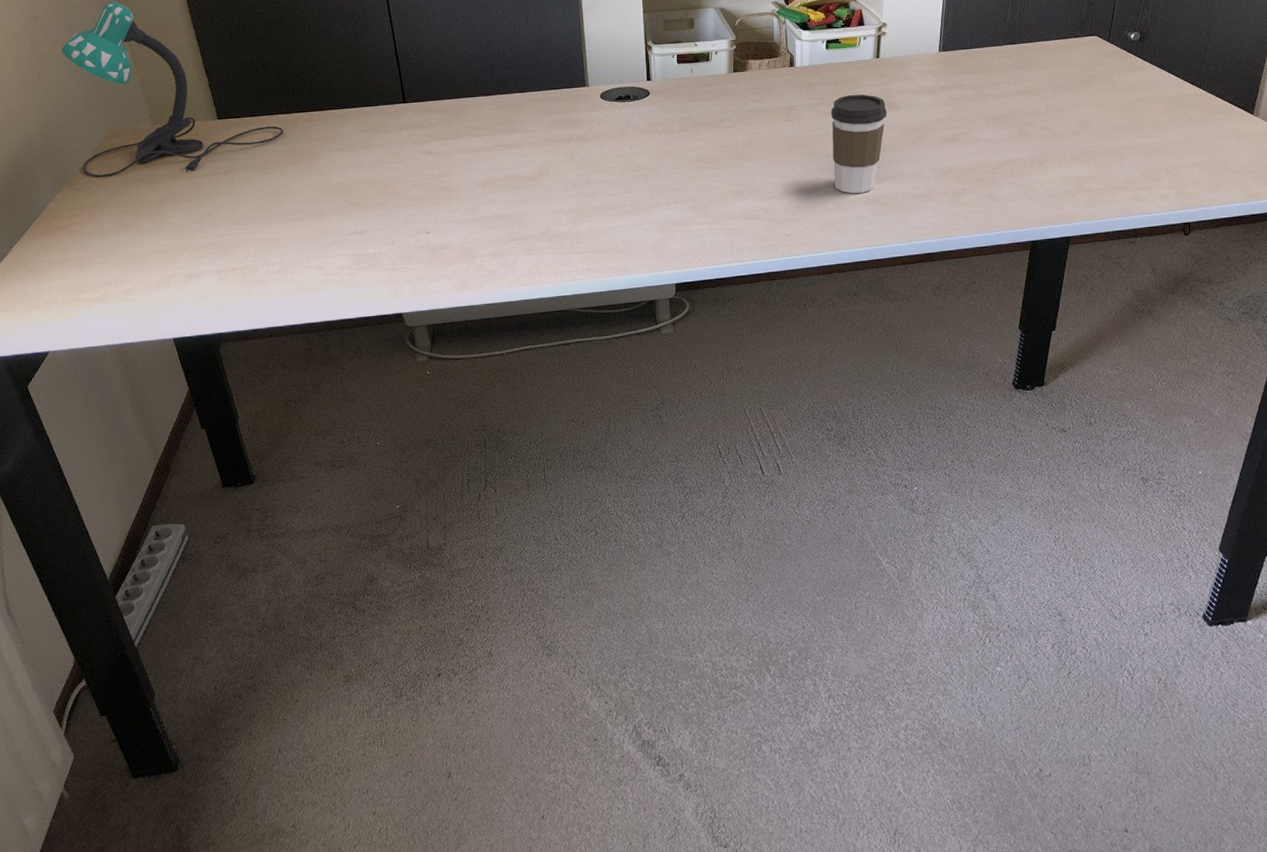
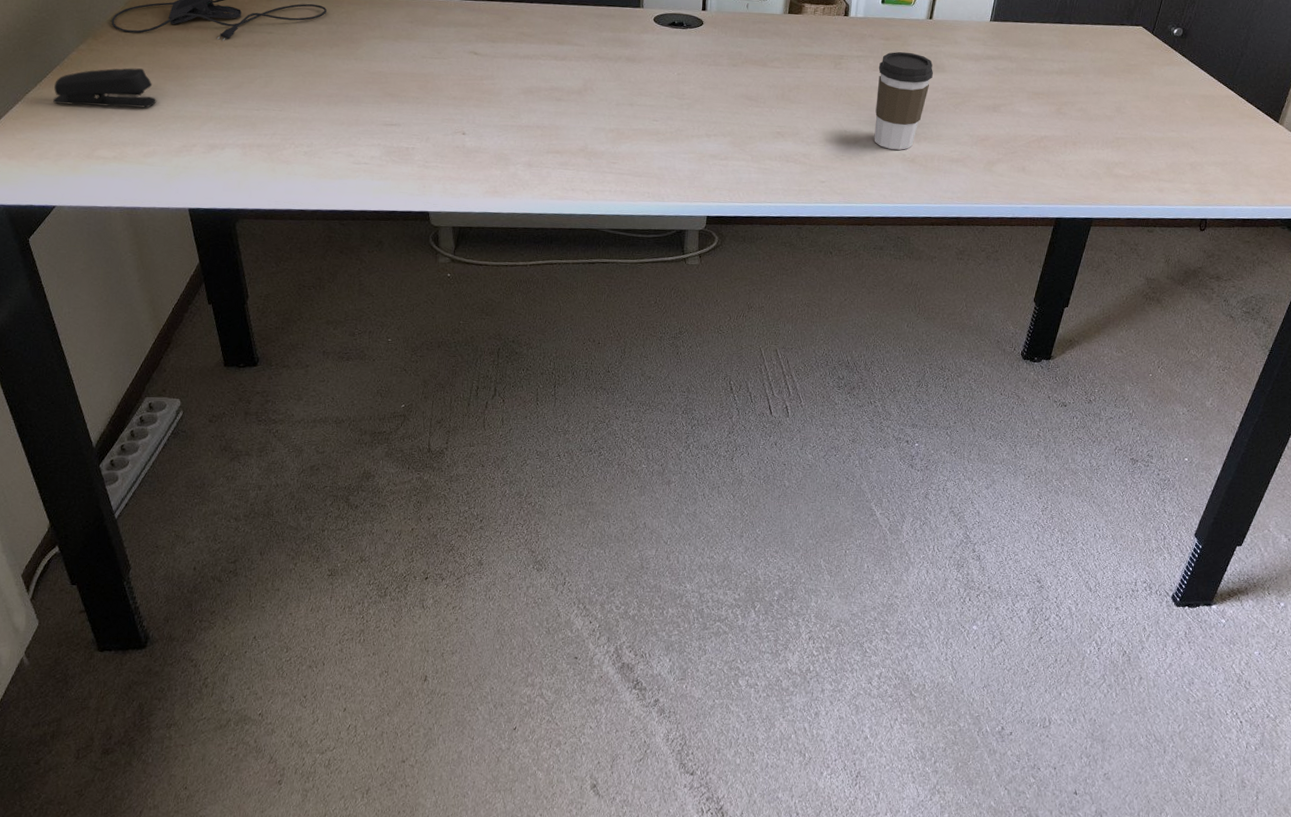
stapler: none [36,210,133,254] -> present [52,68,157,108]

